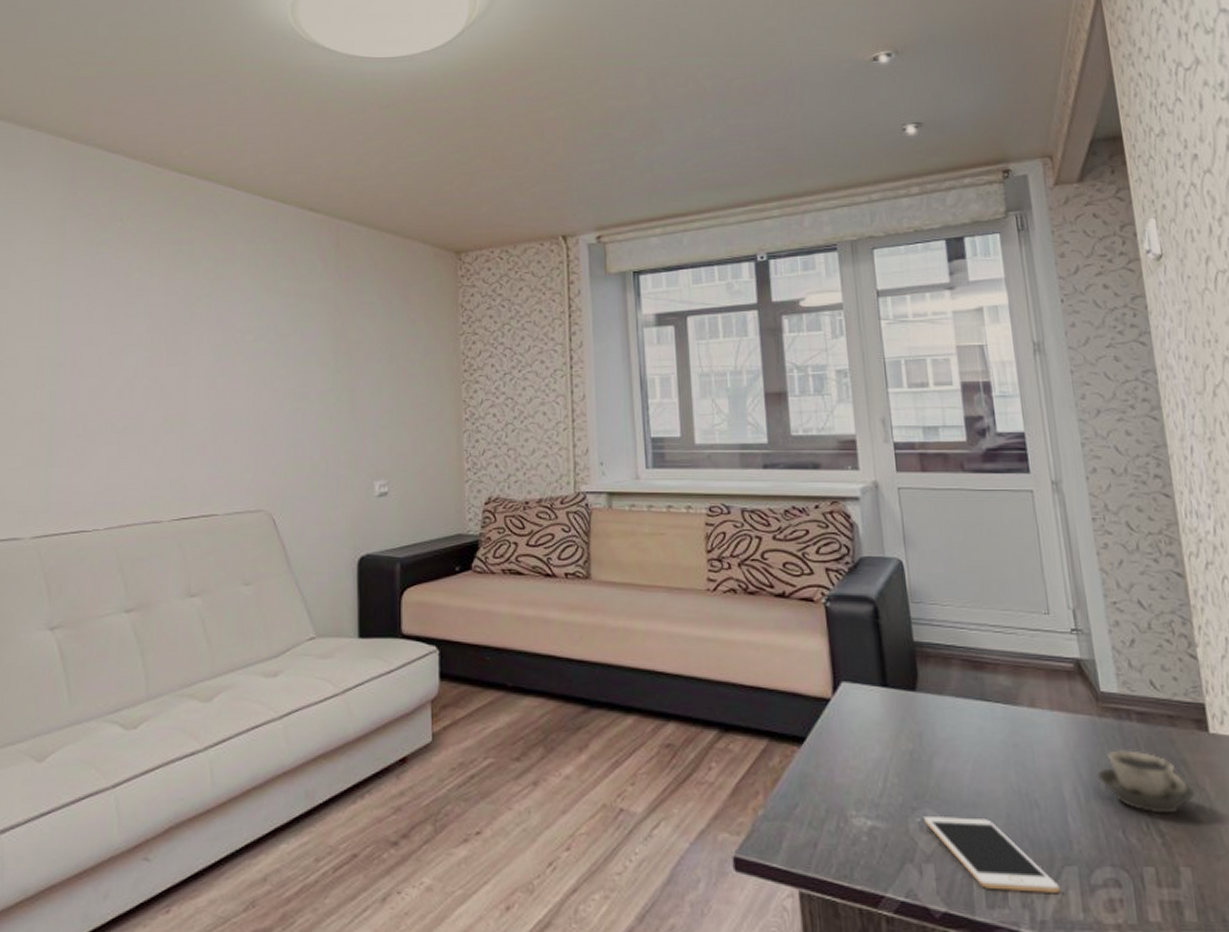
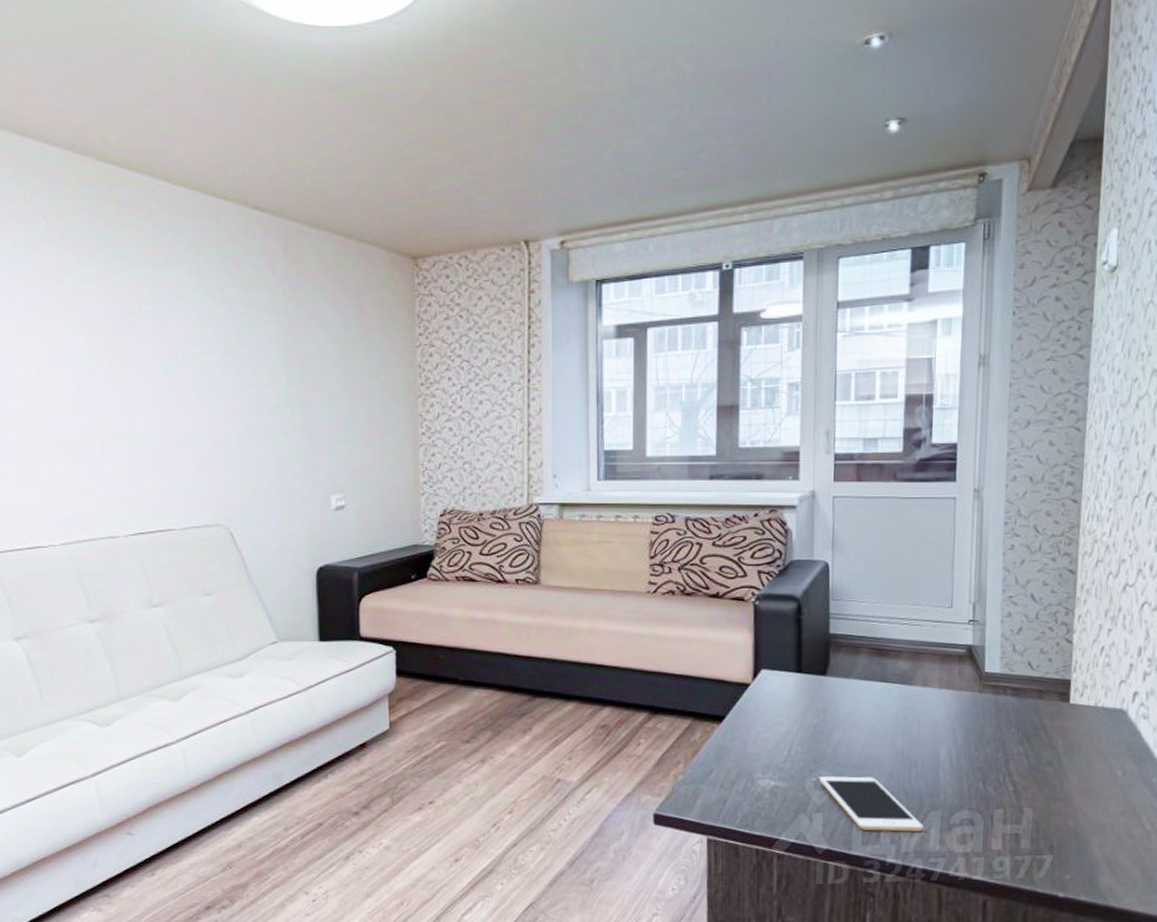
cup: present [1096,750,1195,814] -> none [969,719,1048,768]

